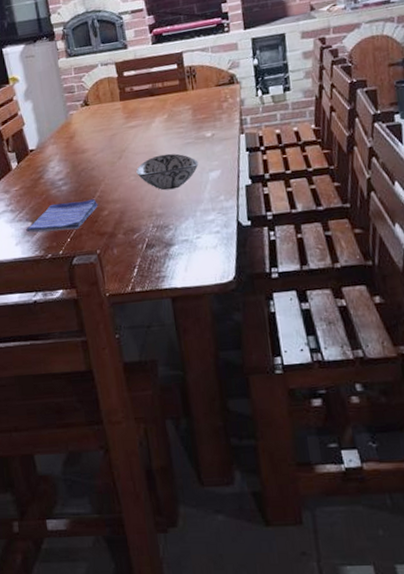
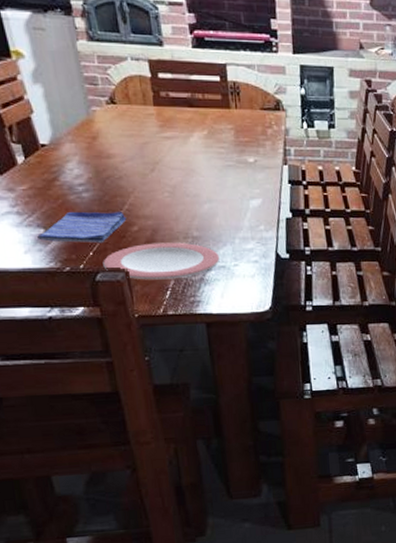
plate: none [78,221,183,260] -> present [103,242,220,280]
decorative bowl: present [136,153,199,191] -> none [171,173,239,213]

